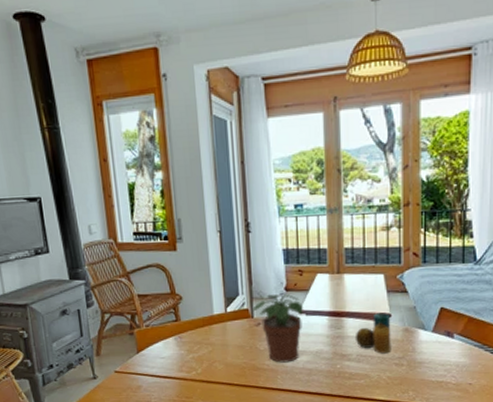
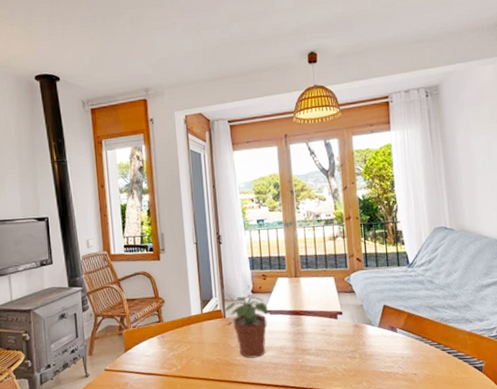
candle: present [355,313,391,354] -> none [312,311,345,348]

